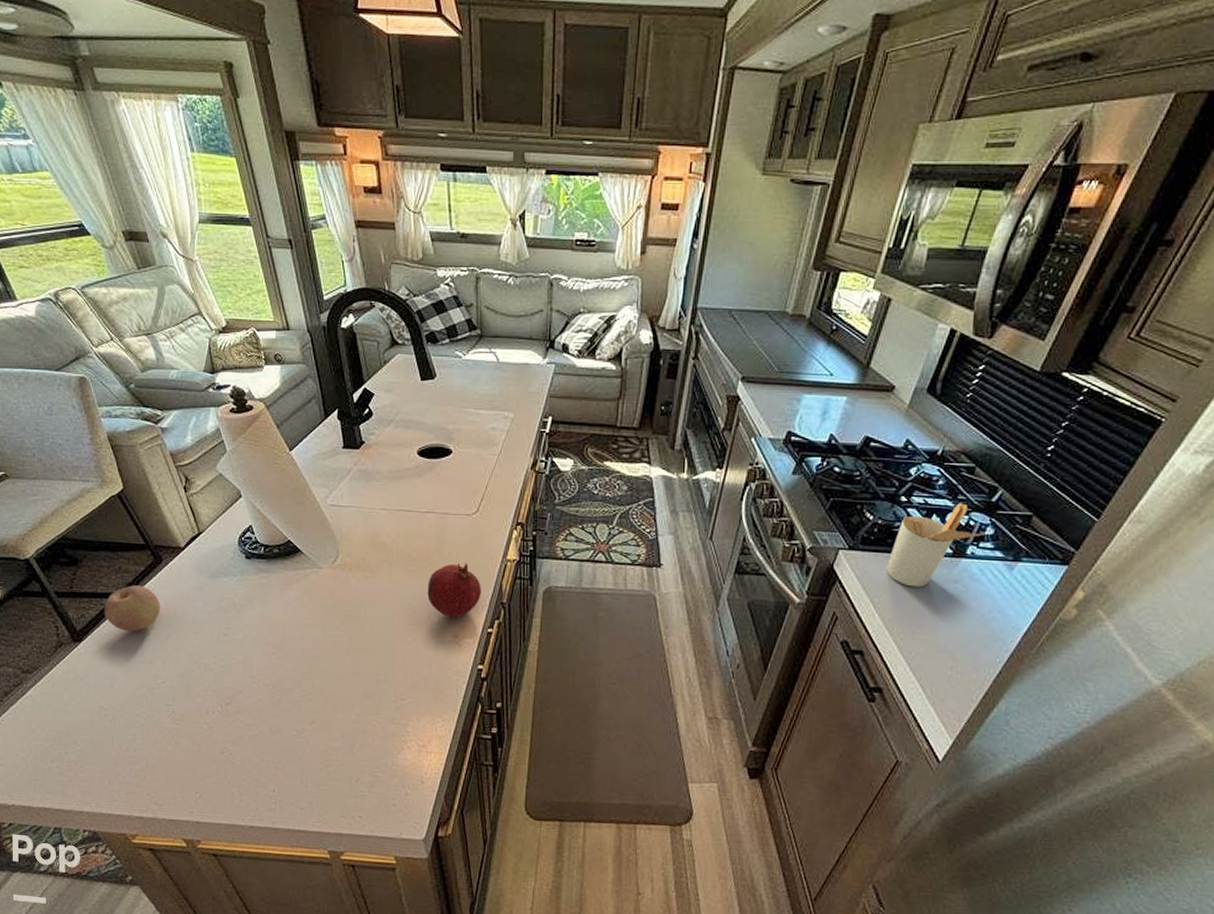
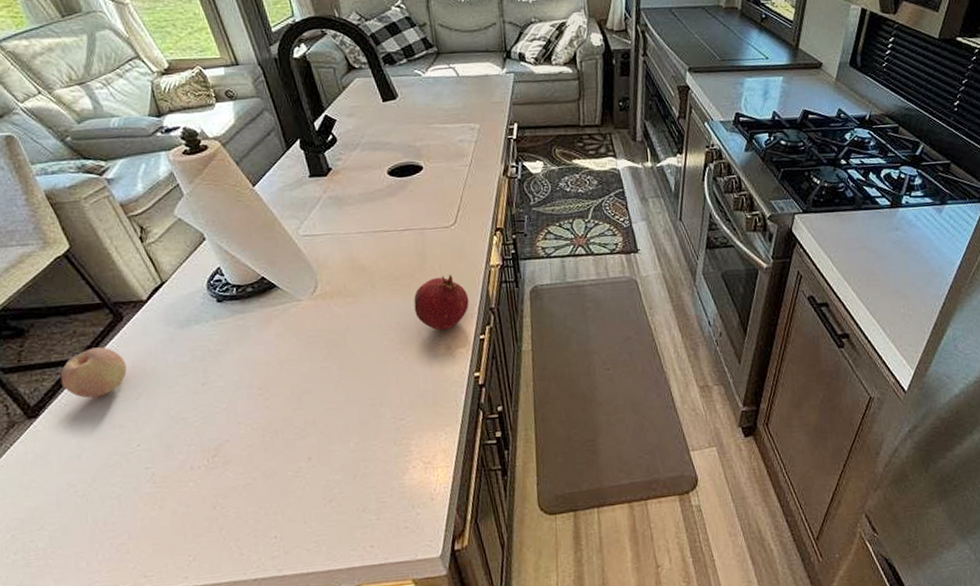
utensil holder: present [886,503,986,587] -> none [837,159,915,239]

